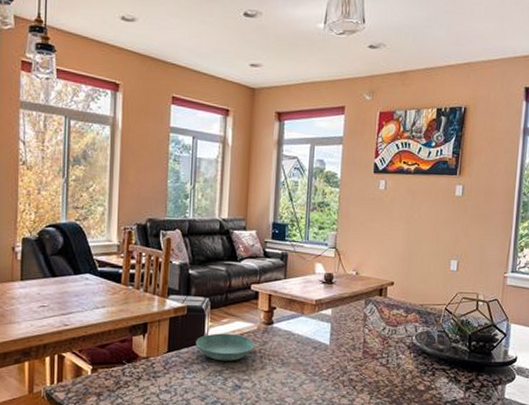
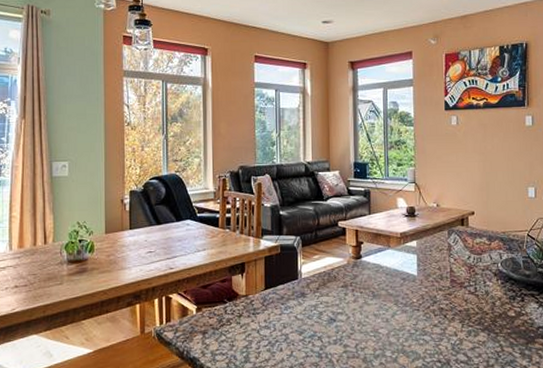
saucer: present [196,333,256,361] -> none [291,269,347,296]

